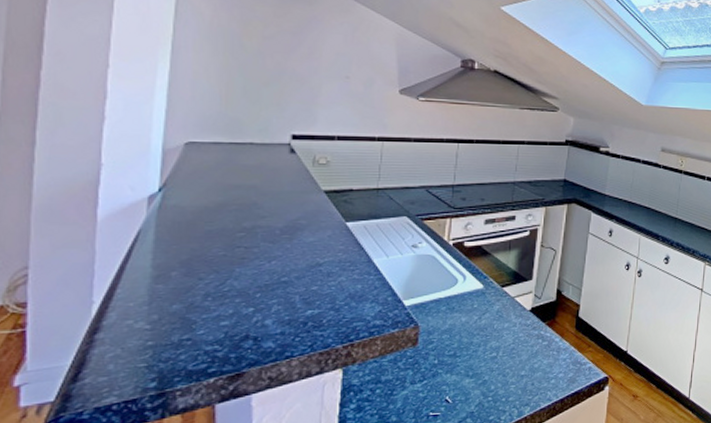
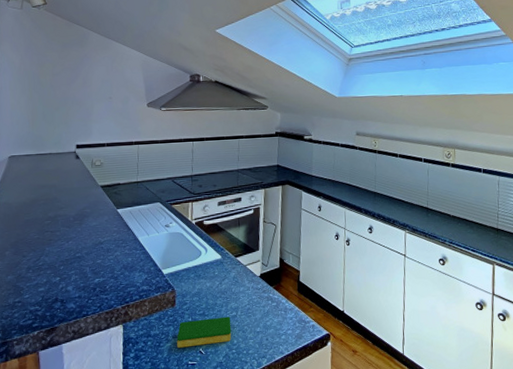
dish sponge: none [416,358,489,396] -> present [177,316,232,348]

